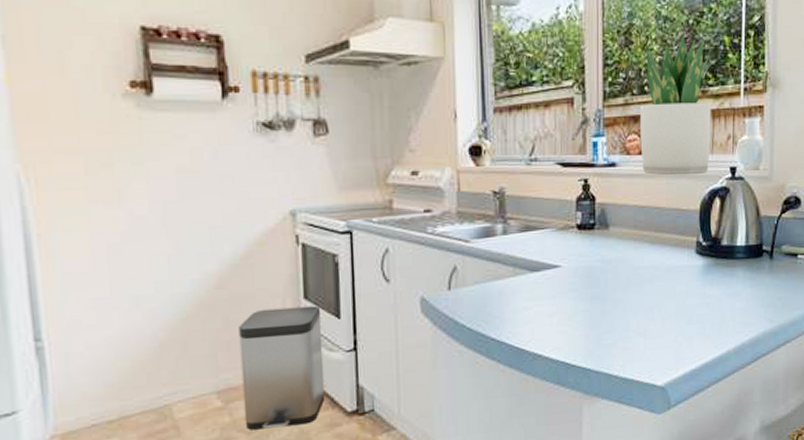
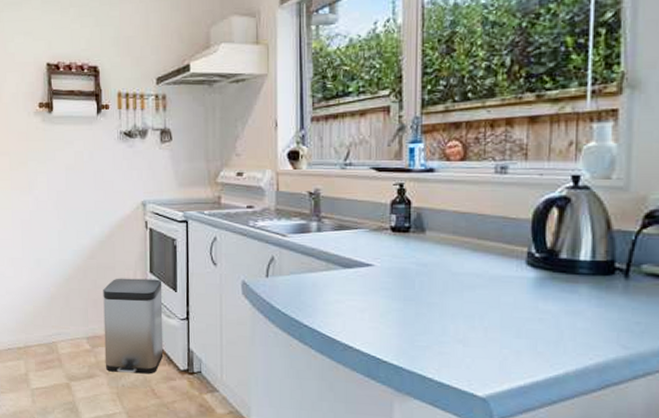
planter: present [640,34,711,176] -> none [462,38,548,183]

